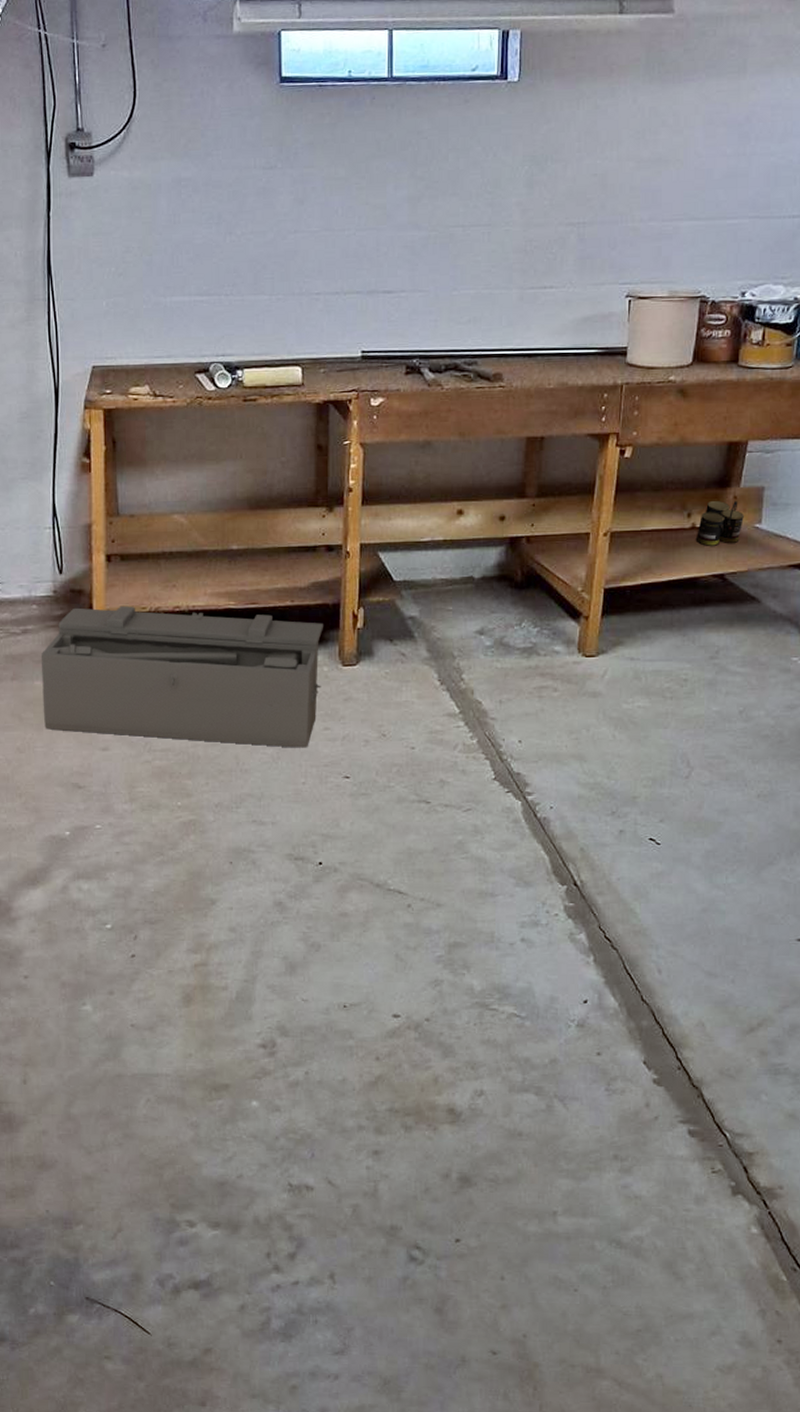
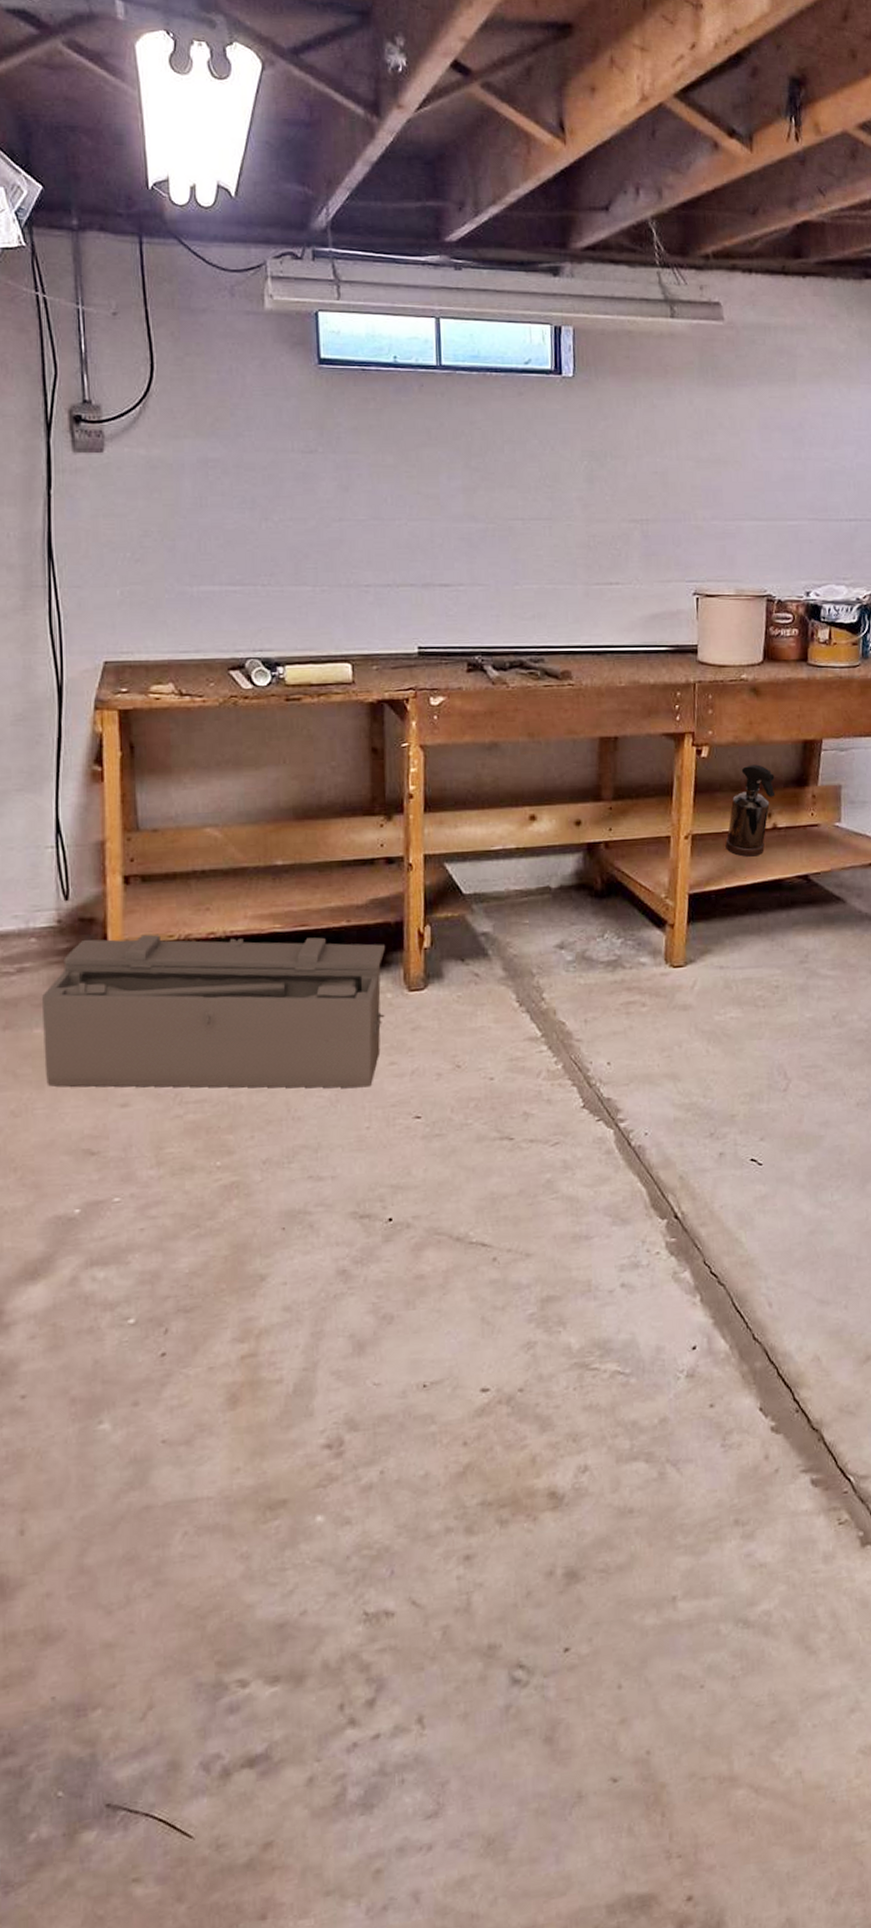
spray bottle: none [643,465,697,555] -> present [725,764,776,857]
paint can: present [695,500,745,546] -> none [777,799,825,847]

